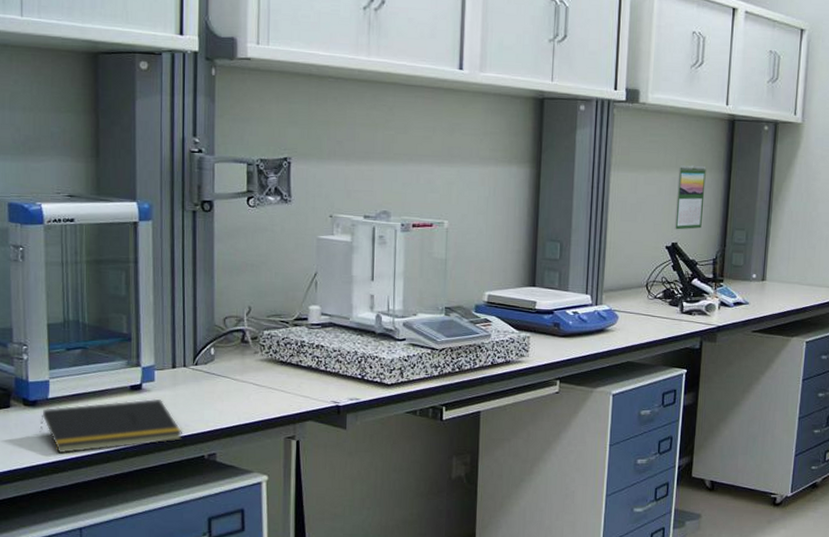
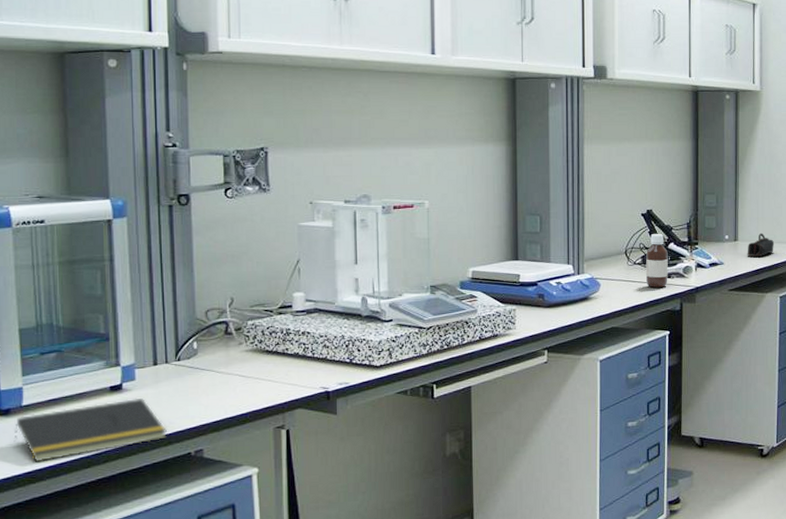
bottle: none [666,268,691,324] -> present [645,234,668,288]
calendar: present [674,165,706,230] -> none [648,135,675,197]
pencil case: none [774,273,804,300] -> present [747,232,774,258]

